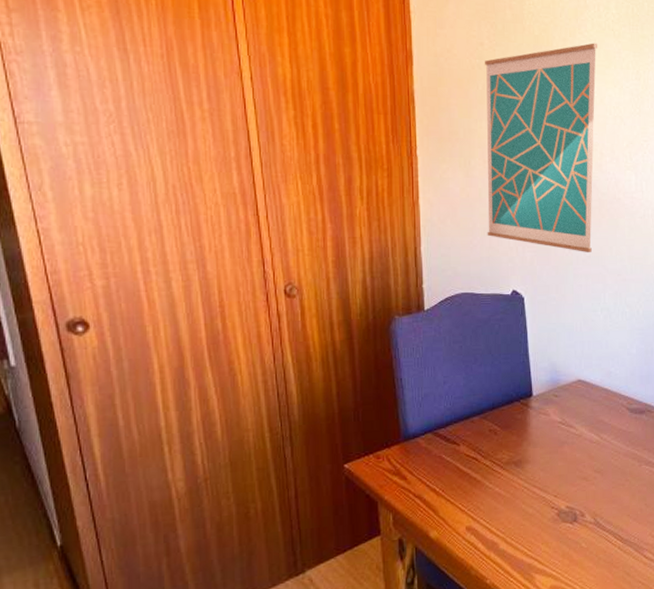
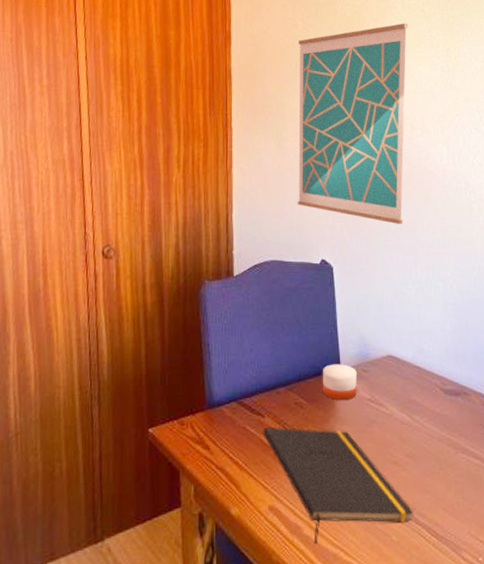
notepad: none [458,453,602,558] -> present [263,426,414,545]
candle: none [515,391,548,425] -> present [322,364,357,400]

